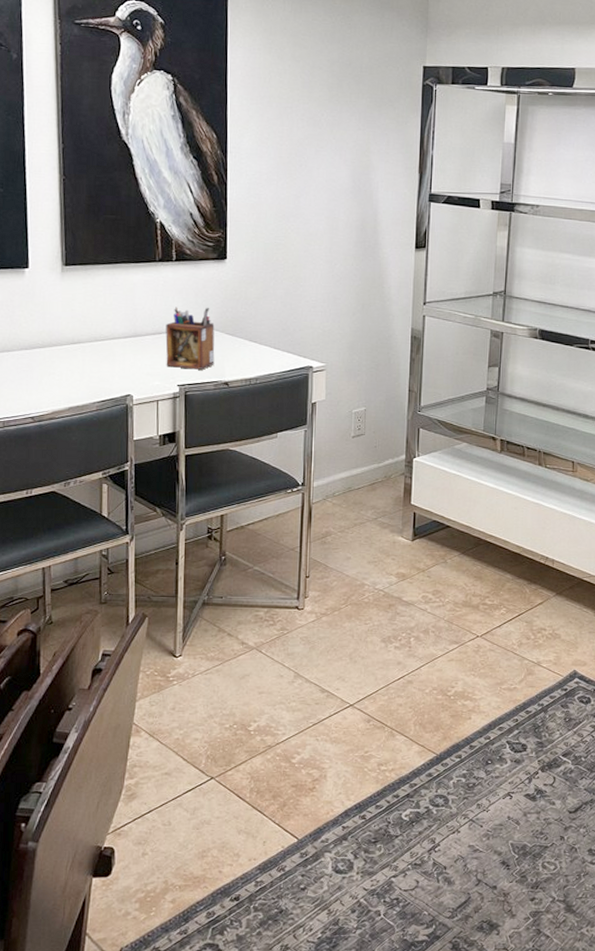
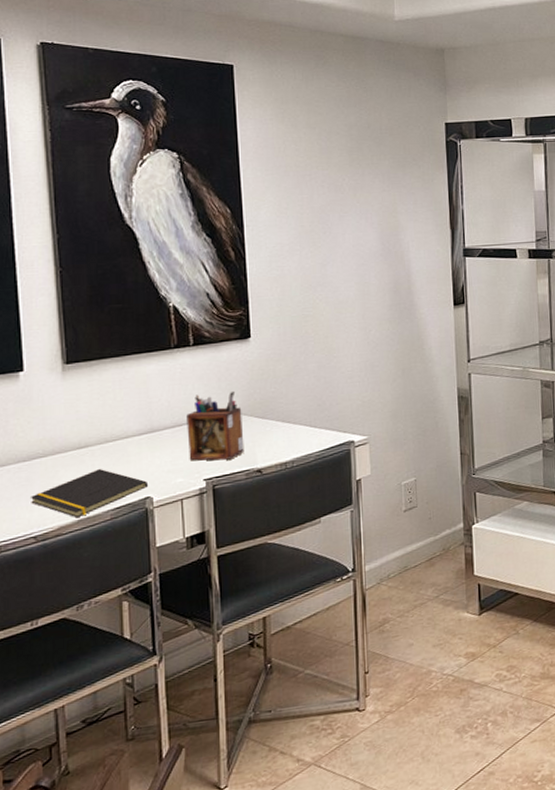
notepad: none [30,364,130,406] -> present [31,469,149,518]

